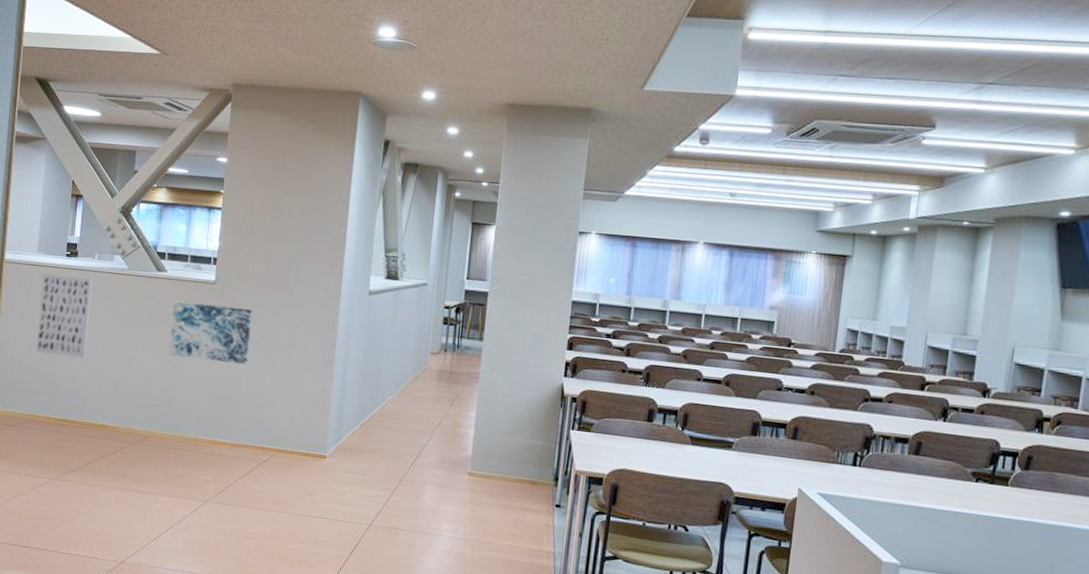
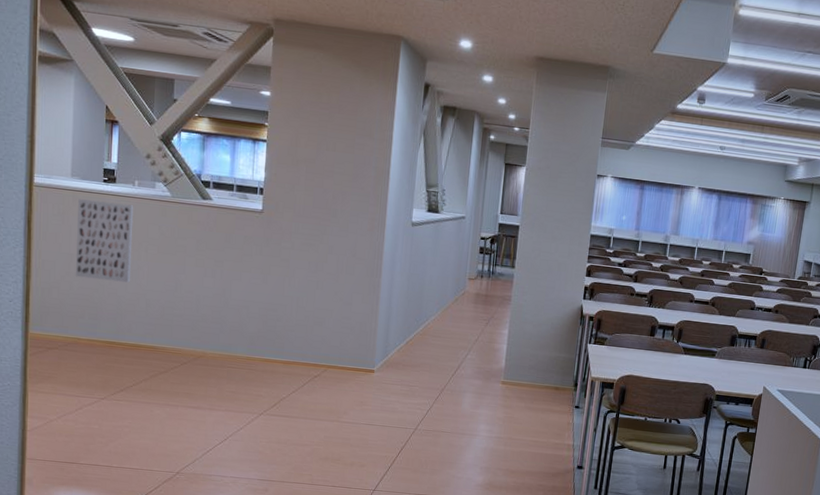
wall art: present [169,301,253,364] -> none [218,228,301,288]

